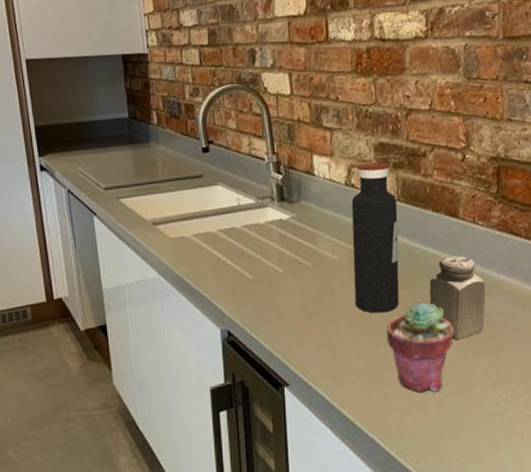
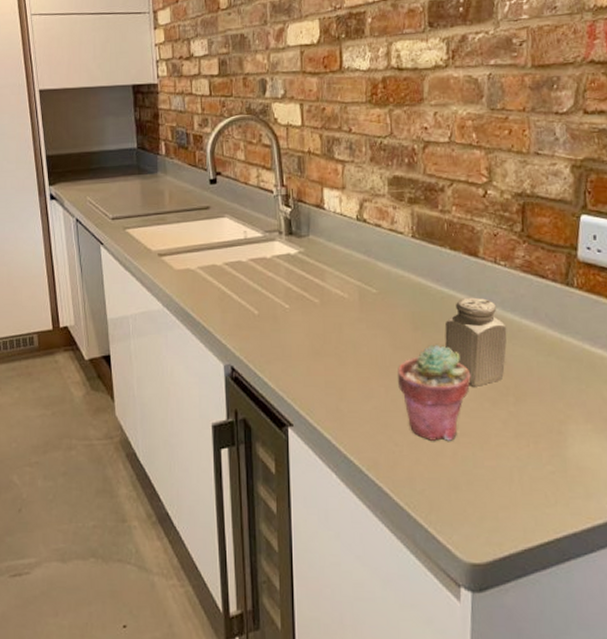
water bottle: present [351,162,399,313] -> none [363,197,413,355]

